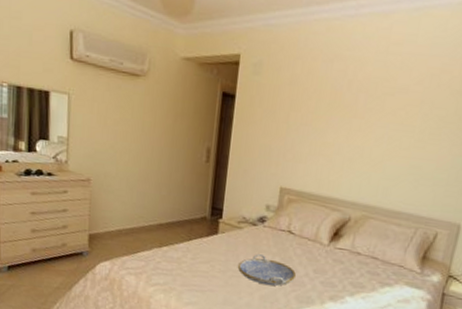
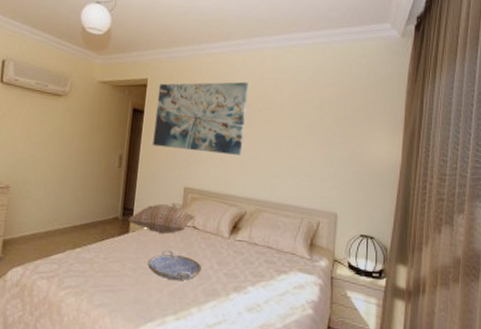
cushion: none [216,204,291,237] -> present [127,204,195,234]
wall art: none [245,58,367,152] -> present [153,82,248,155]

